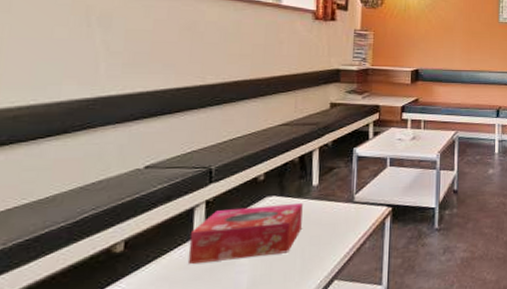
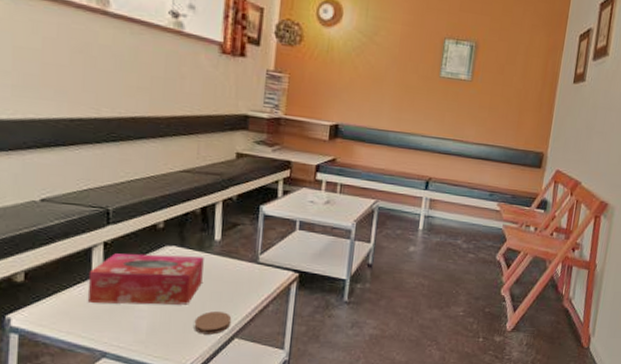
coaster: none [294,255,331,281] -> present [194,311,232,335]

